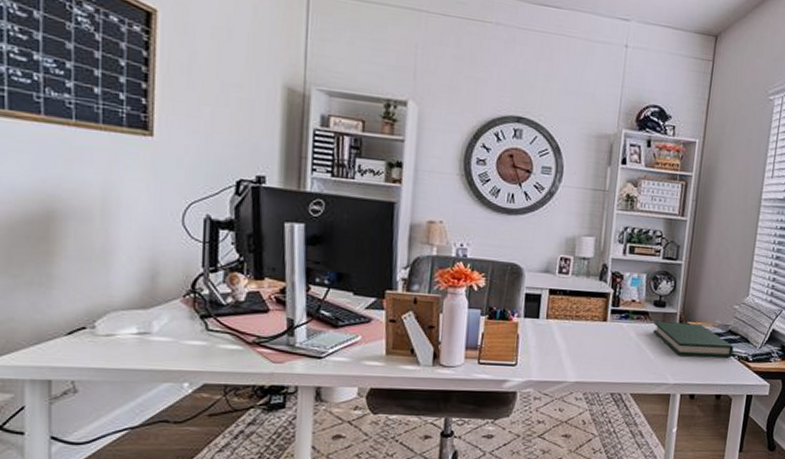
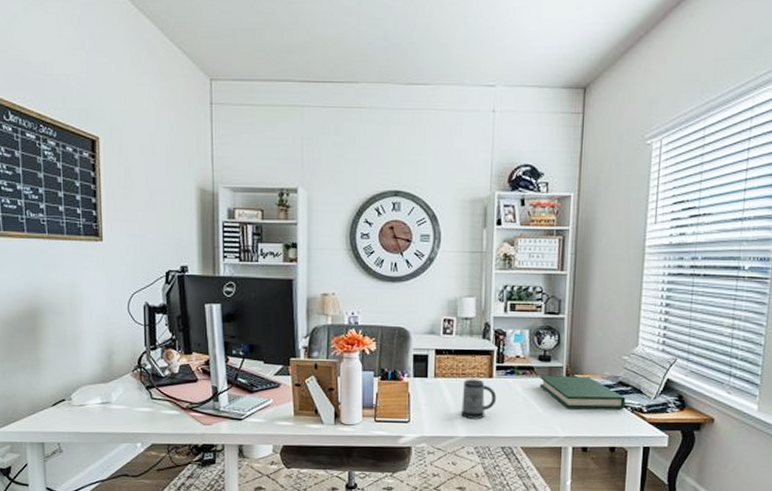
mug: none [571,321,610,364] -> present [460,379,497,419]

